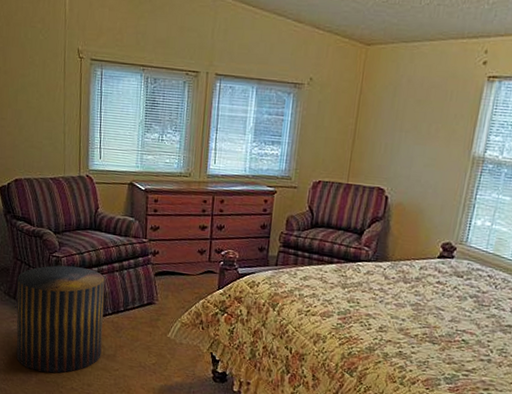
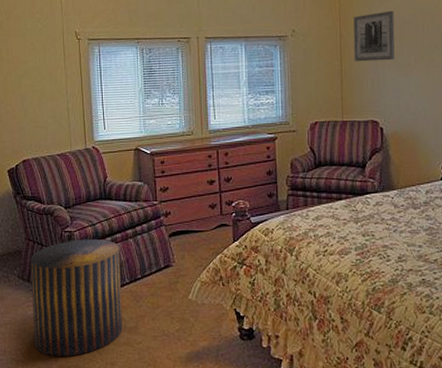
wall art: none [370,70,424,126] -> present [353,10,395,62]

